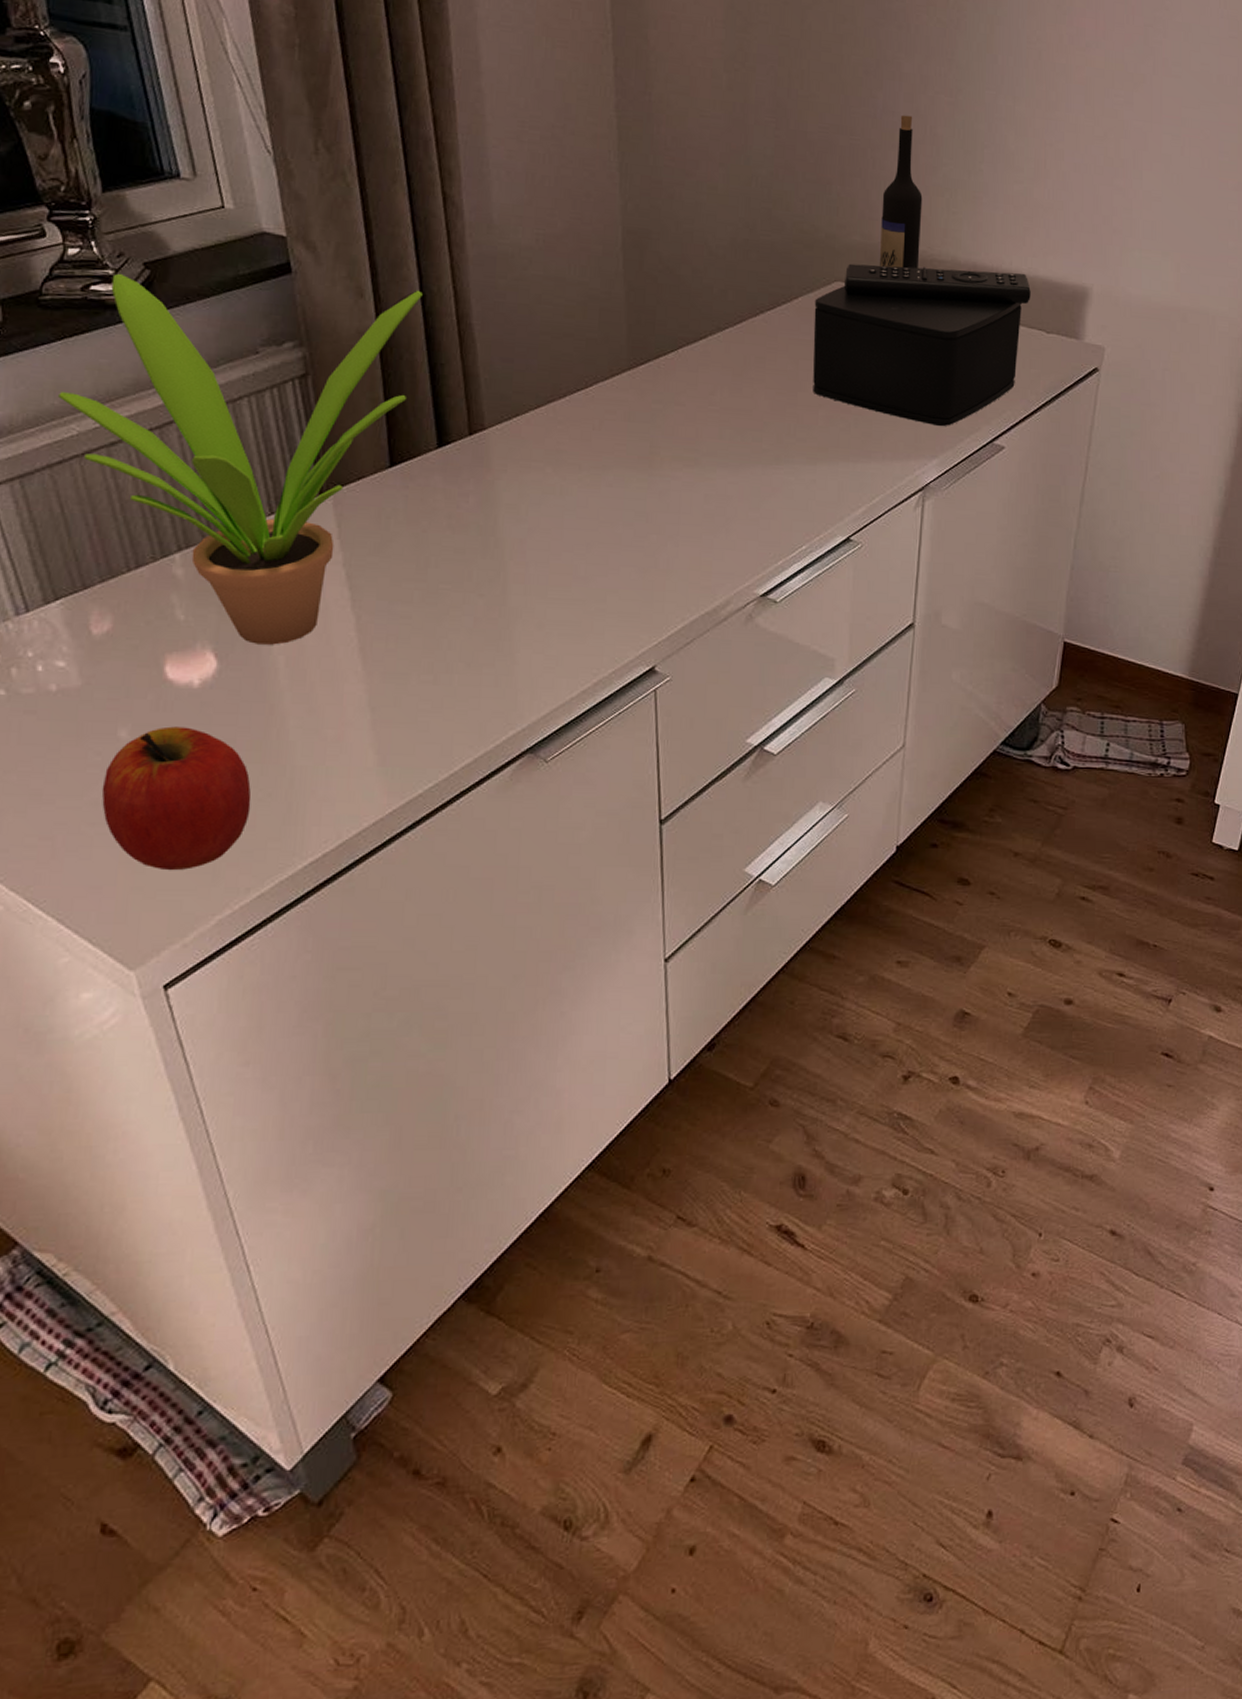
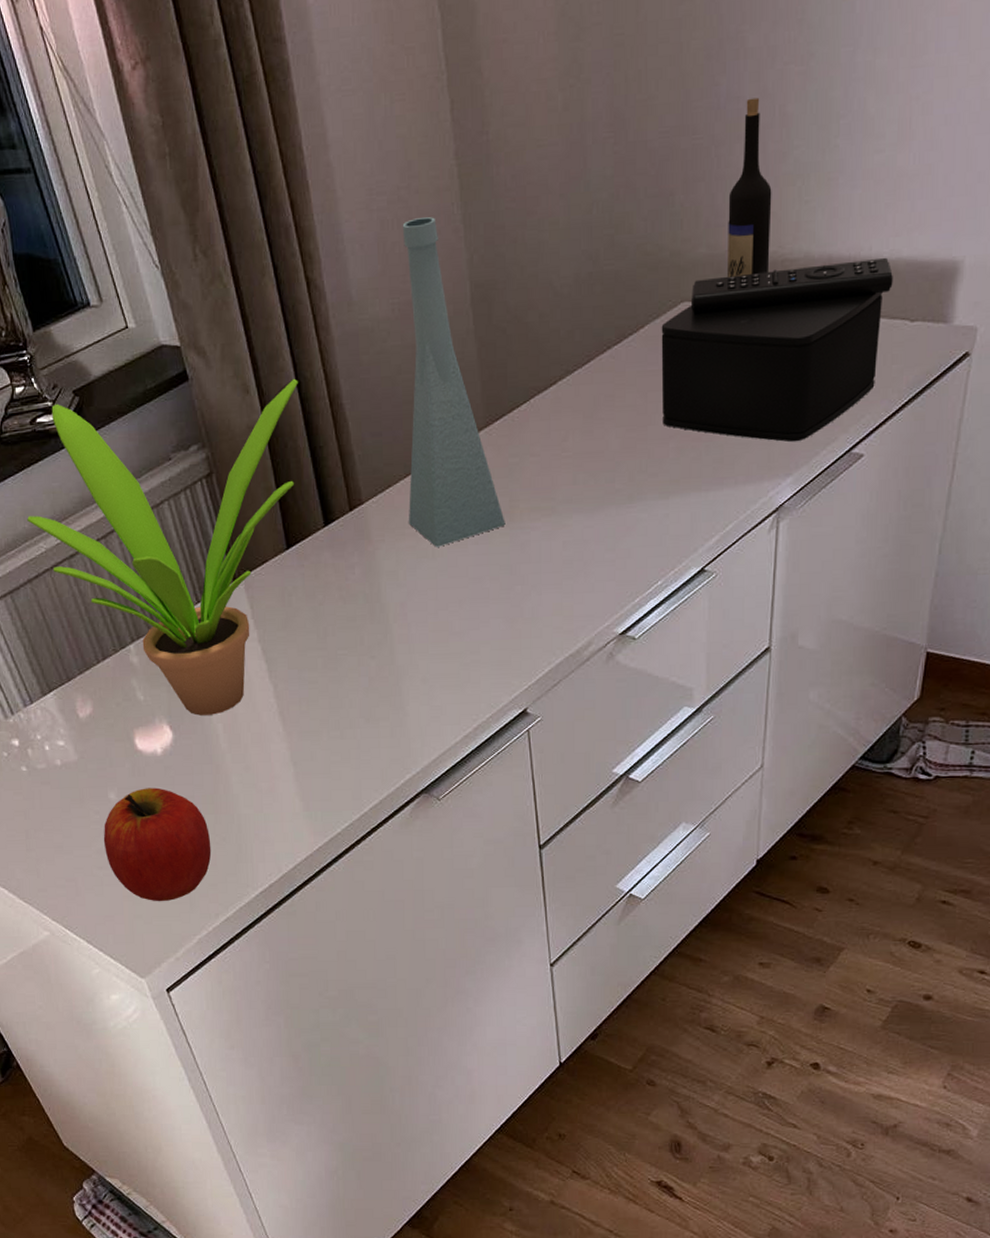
vase: none [536,157,644,485] -> present [402,217,505,547]

